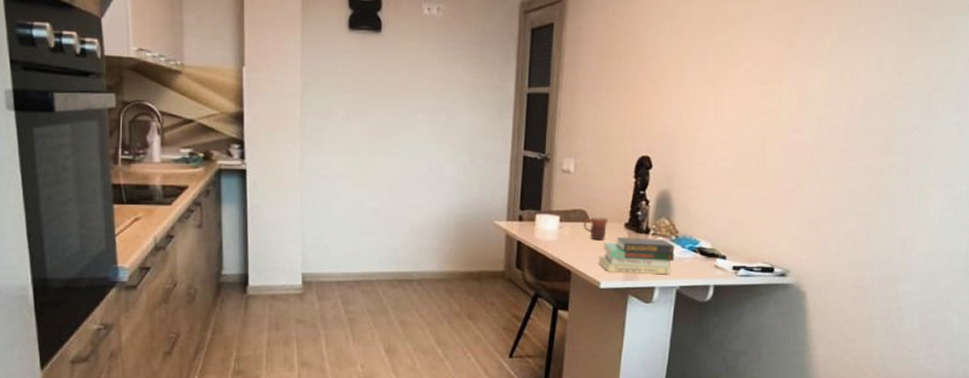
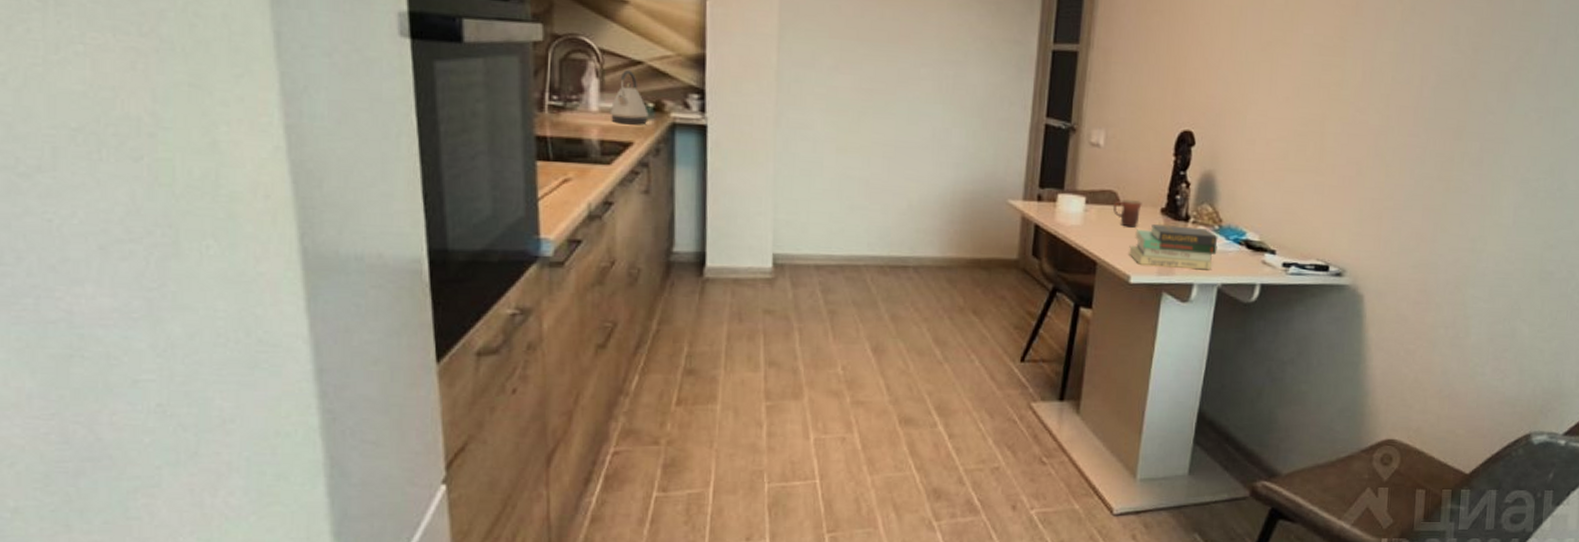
kettle: none [169,127,200,172] -> present [609,69,649,125]

